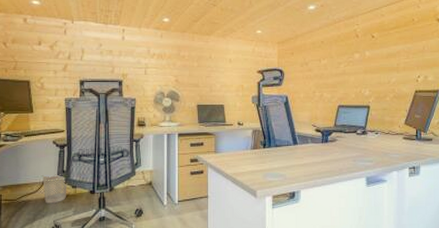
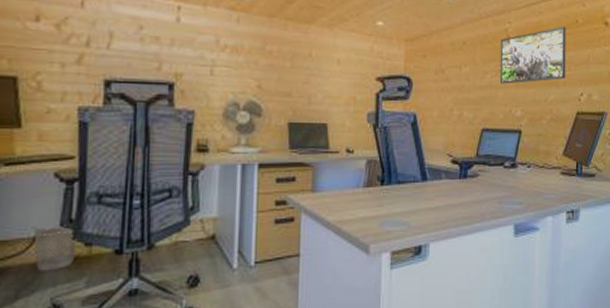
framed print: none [350,24,405,71] -> present [499,26,566,84]

